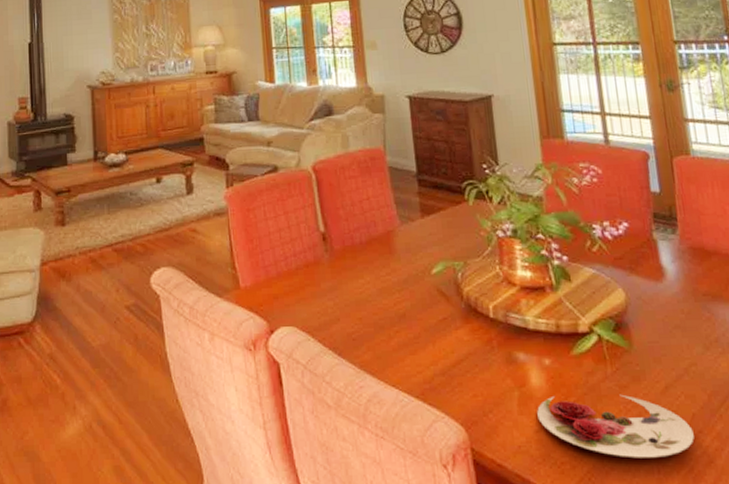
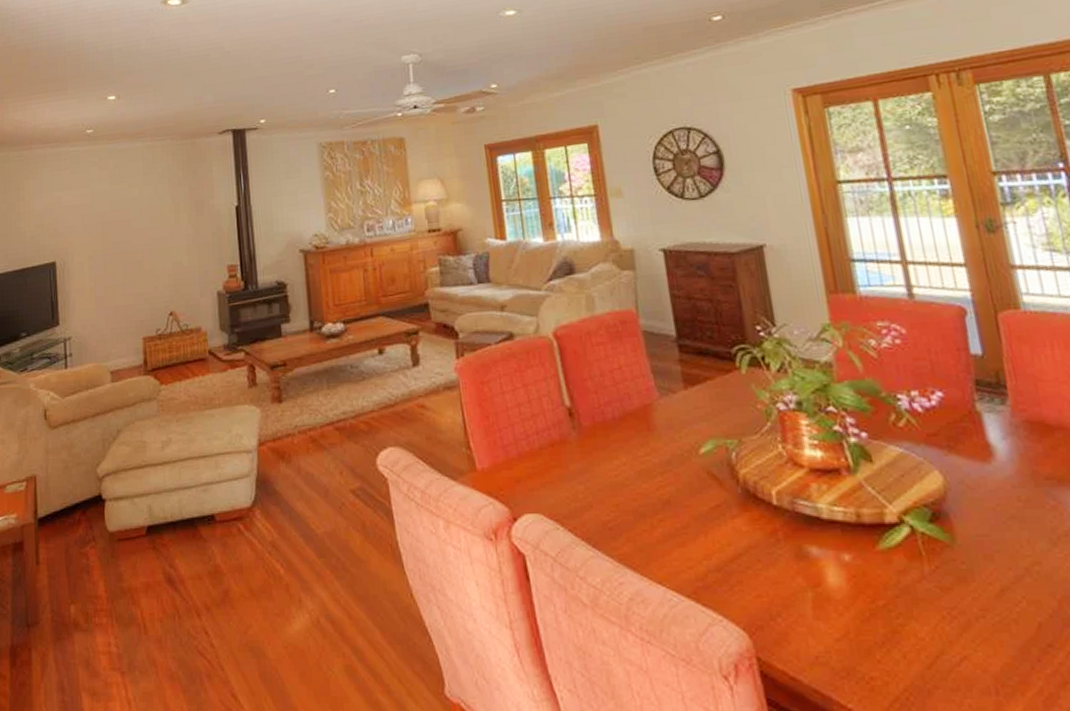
plate: present [537,394,694,459] -> none [836,597,1042,675]

